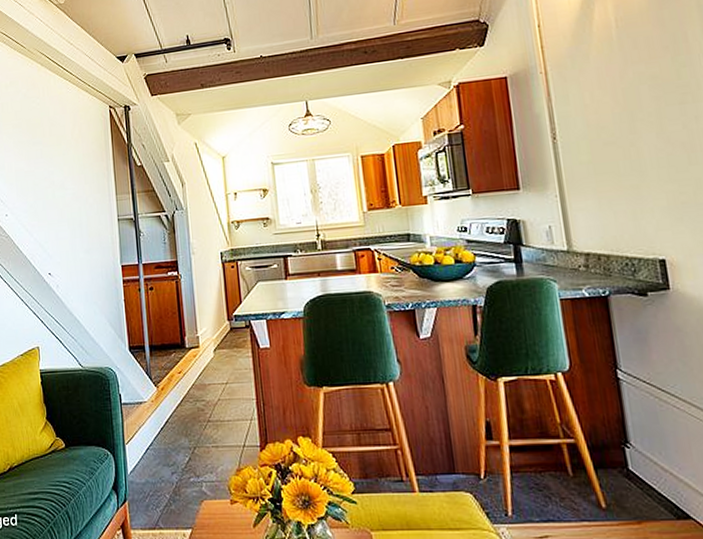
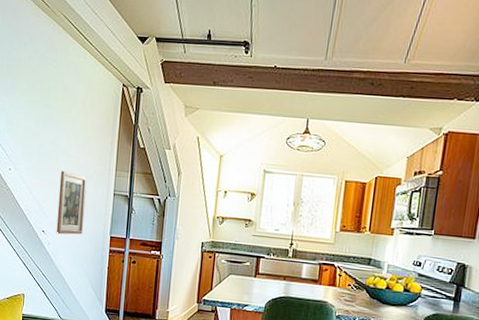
picture frame: none [59,205,92,274] -> present [56,170,87,235]

